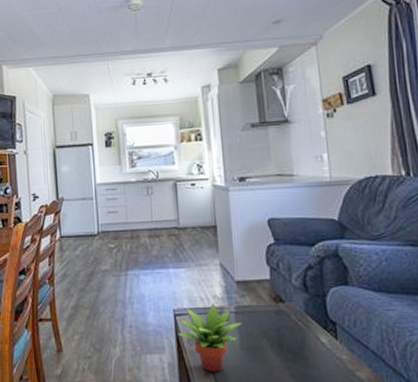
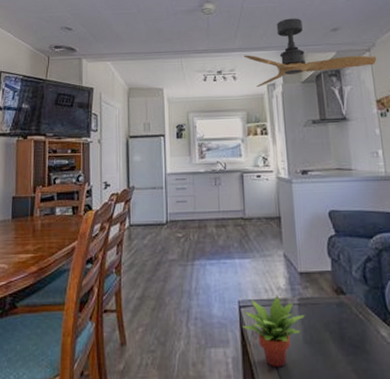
ceiling fan: none [175,10,324,89] -> present [243,18,377,87]

